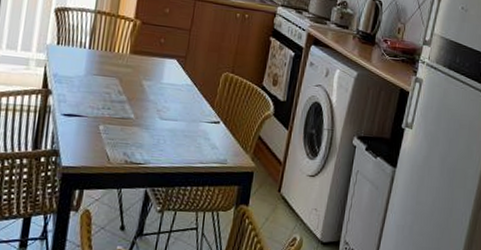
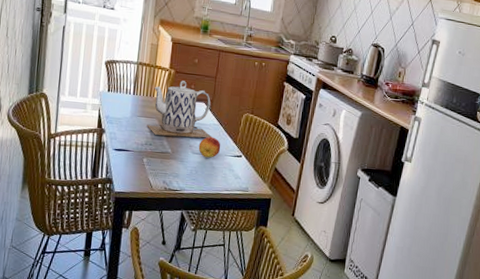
teapot: none [105,33,186,101] -> present [147,80,213,138]
fruit: none [167,99,195,125] -> present [198,136,221,158]

